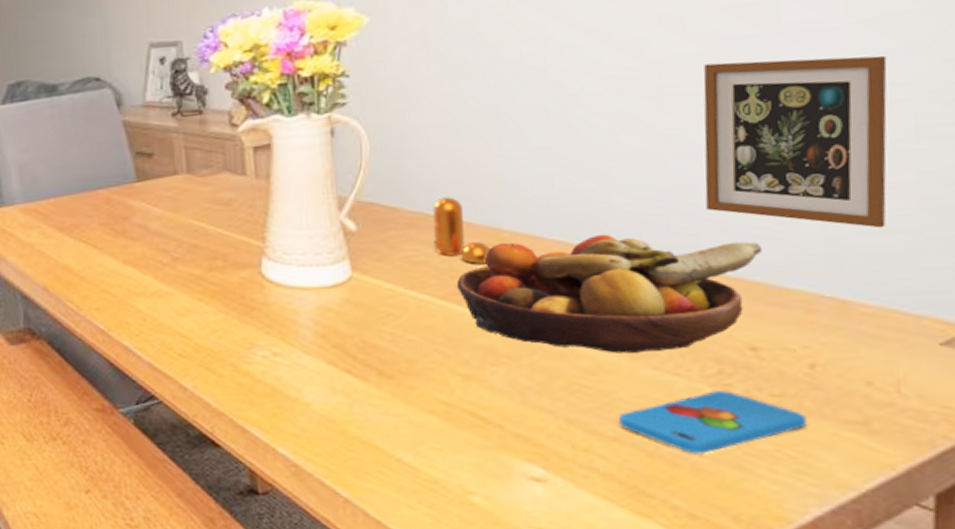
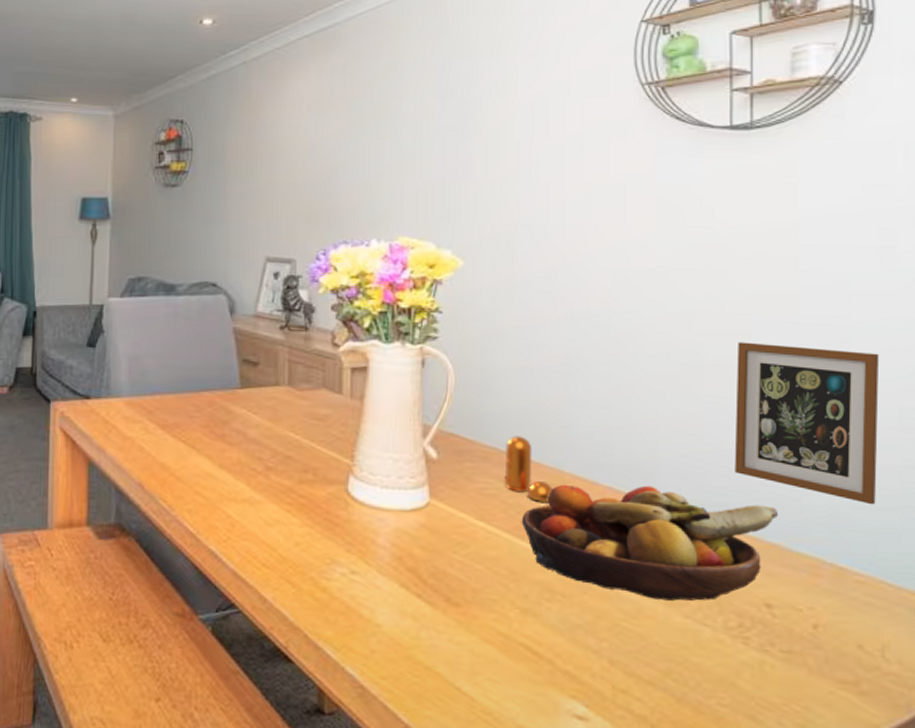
smartphone: present [619,391,808,454] -> none [654,643,810,703]

